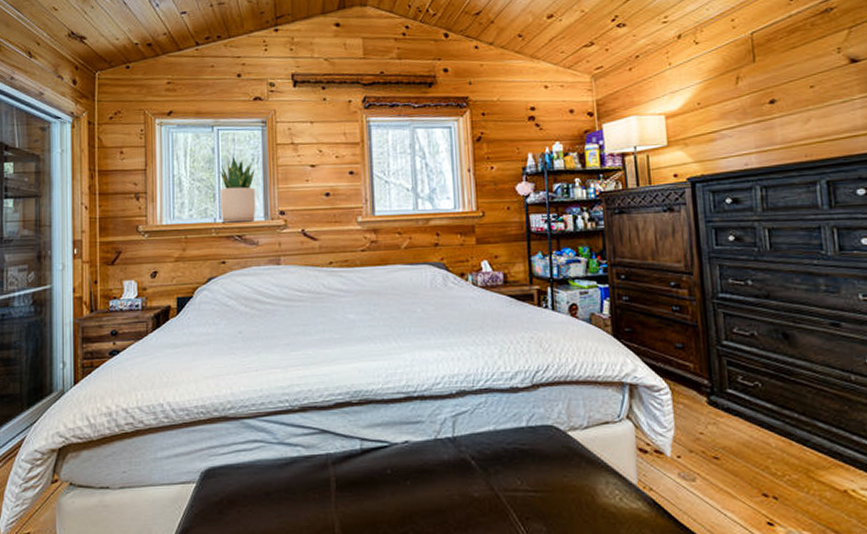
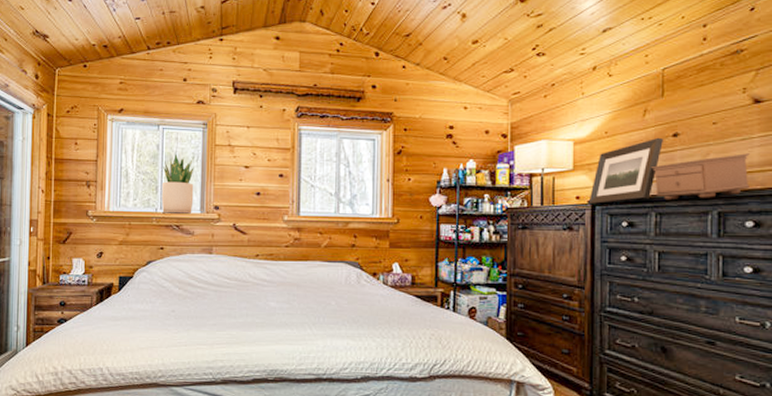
picture frame: none [687,105,760,182] -> present [588,137,663,205]
jewelry box: none [750,116,857,172] -> present [651,153,750,200]

